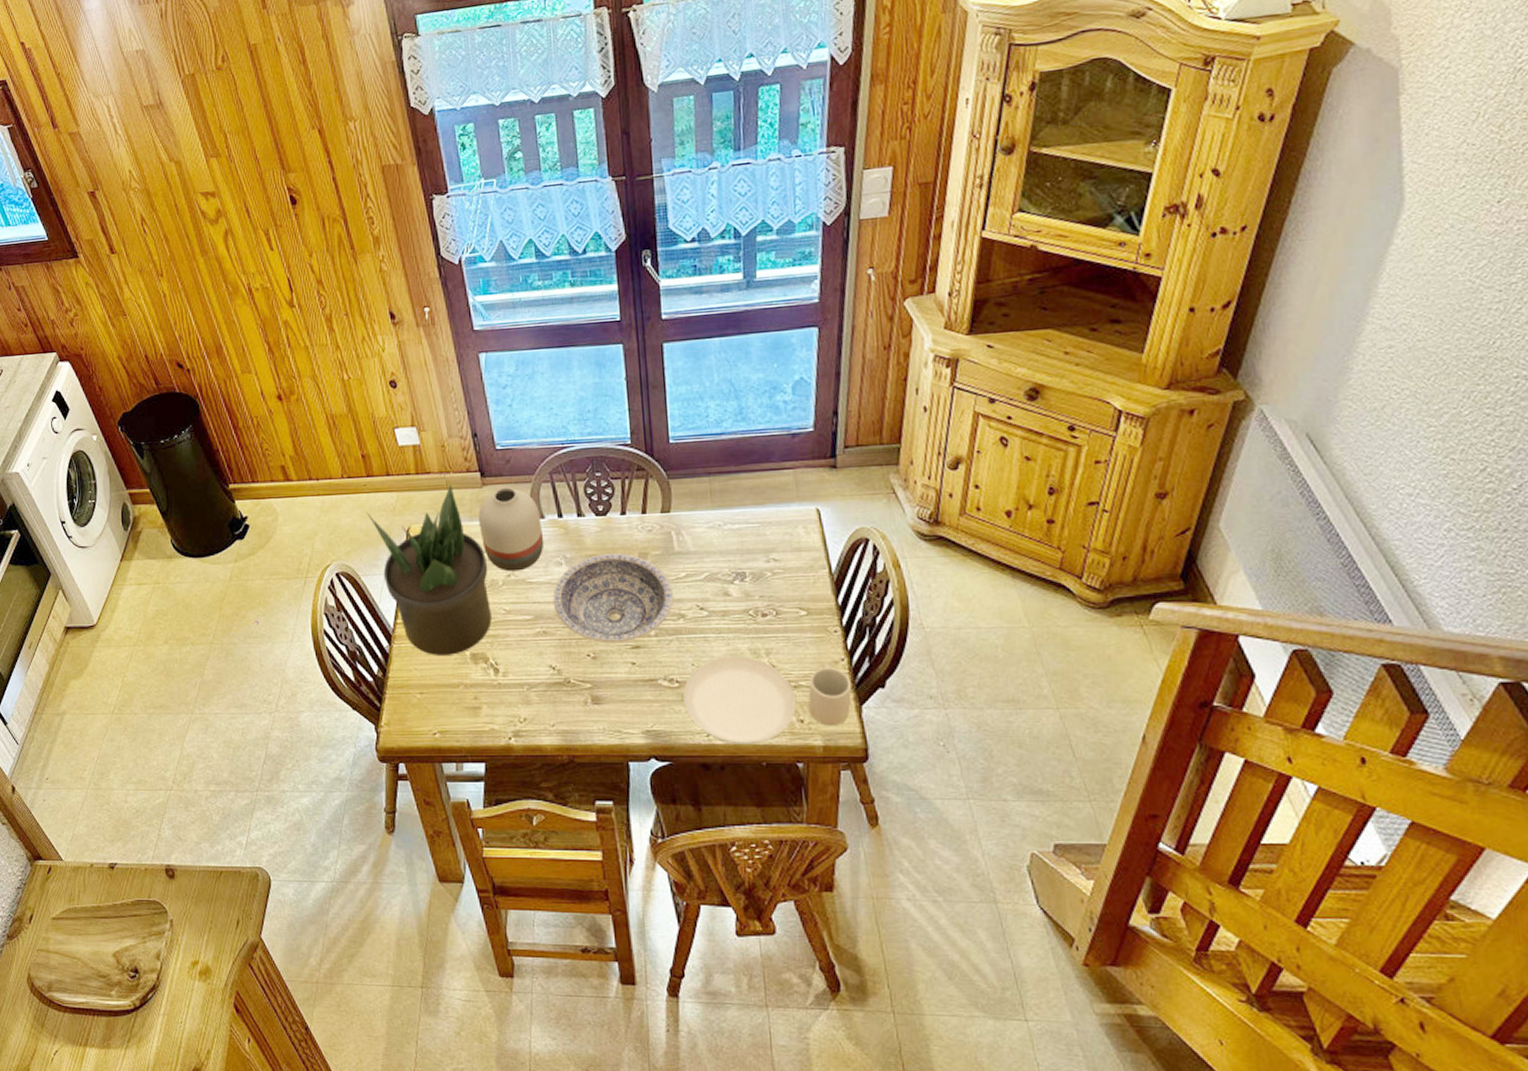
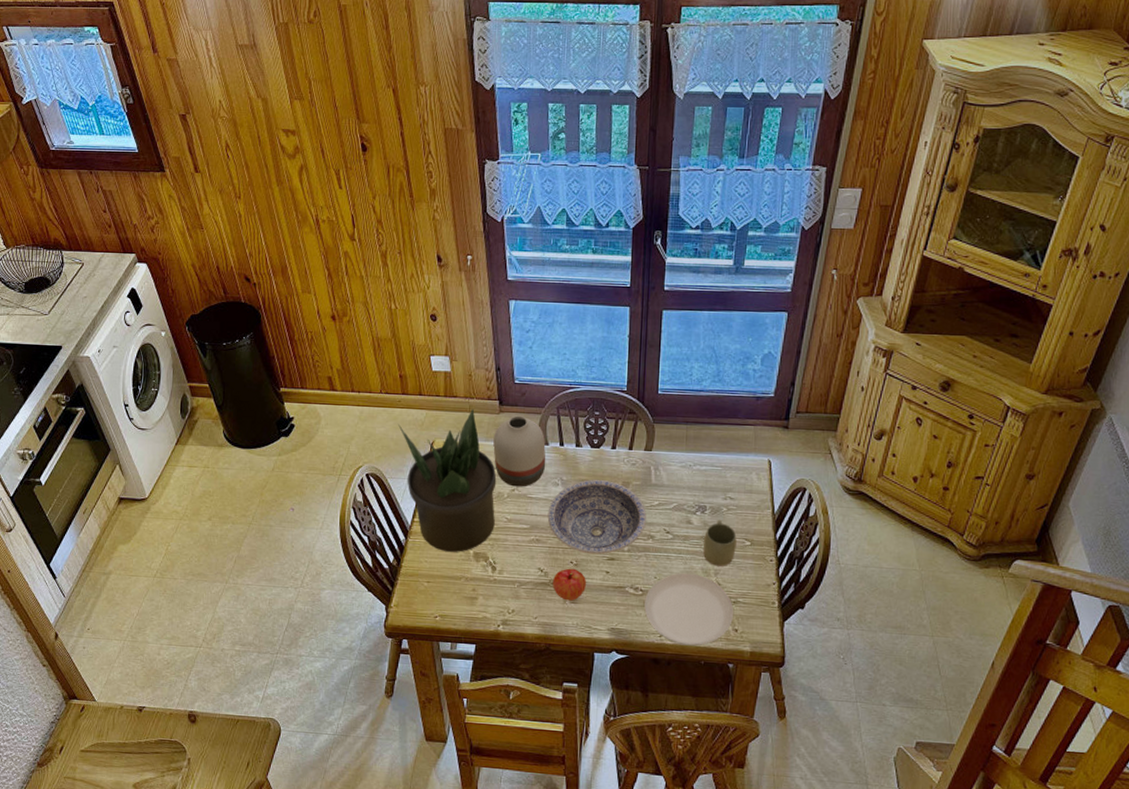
fruit: none [567,662,610,702] -> present [552,568,587,601]
mug: none [746,588,789,644] -> present [703,520,737,566]
cup: present [808,663,852,726] -> none [743,585,778,637]

